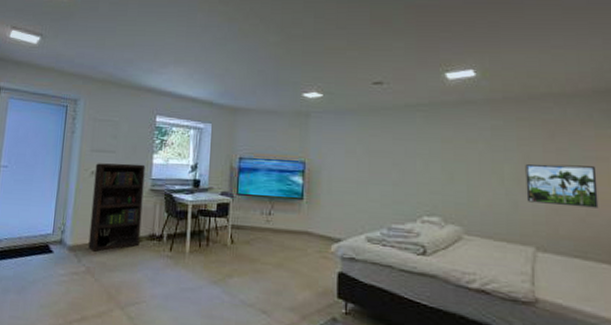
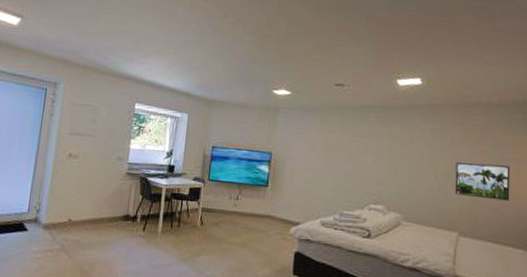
bookcase: present [88,163,146,252] -> none [63,146,123,231]

